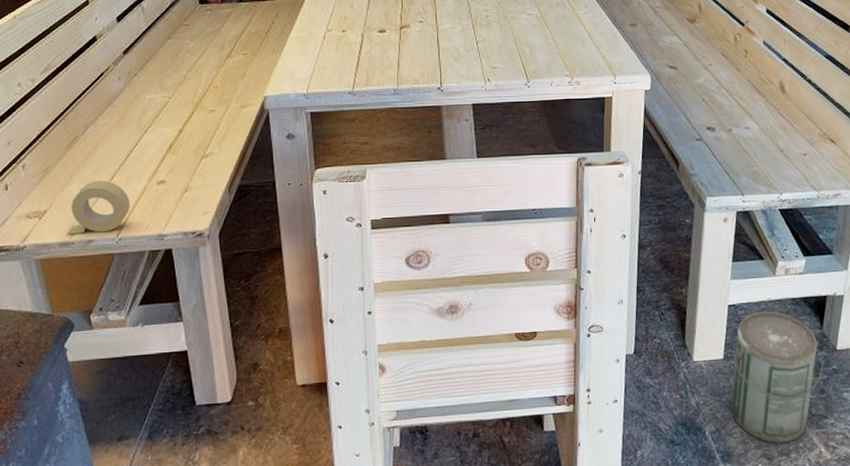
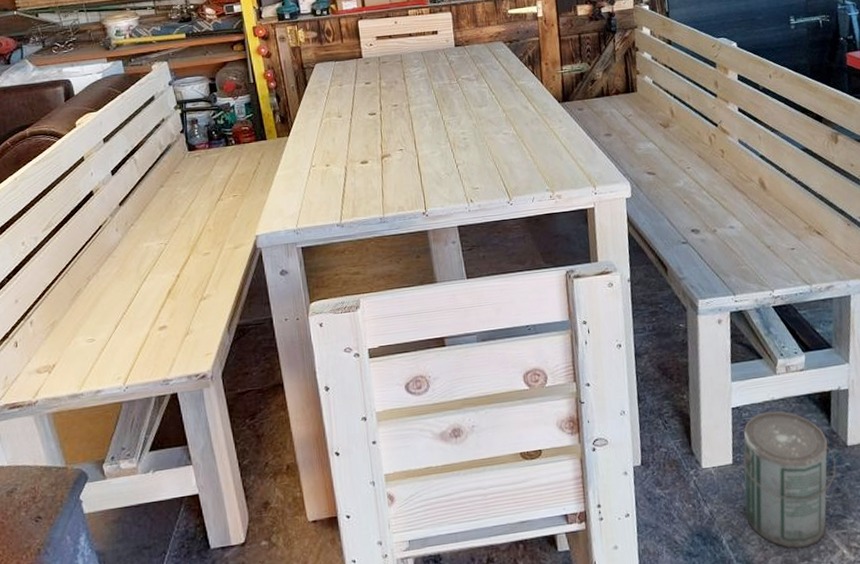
adhesive tape: present [67,180,130,234] -> none [76,330,135,386]

